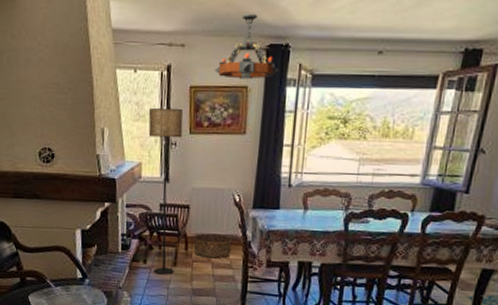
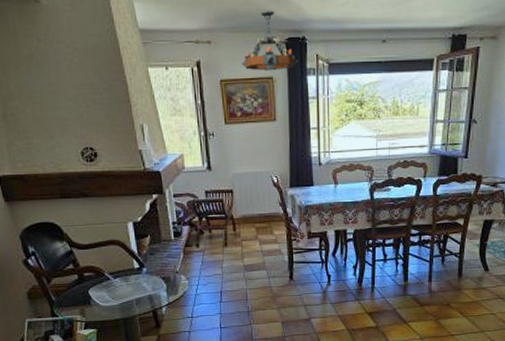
floor lamp: present [148,107,183,275] -> none [183,101,226,256]
basket: present [193,233,232,258] -> none [240,213,275,236]

